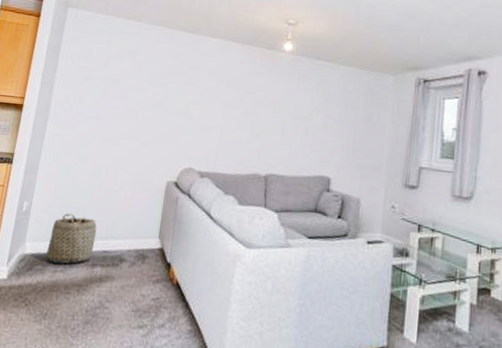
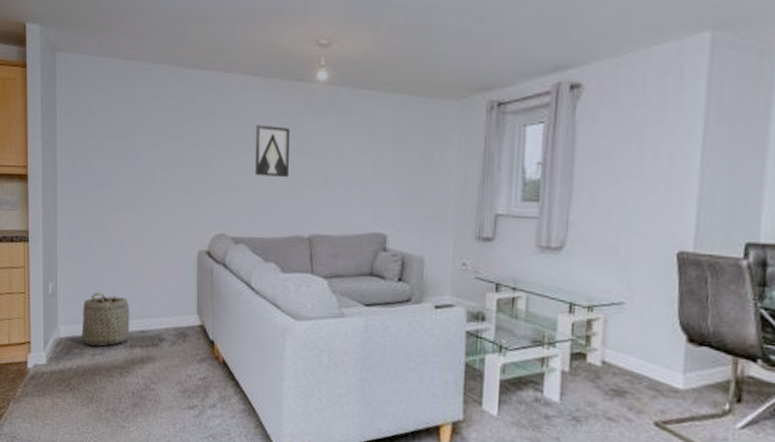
wall art: none [224,80,258,125] -> present [254,125,289,178]

